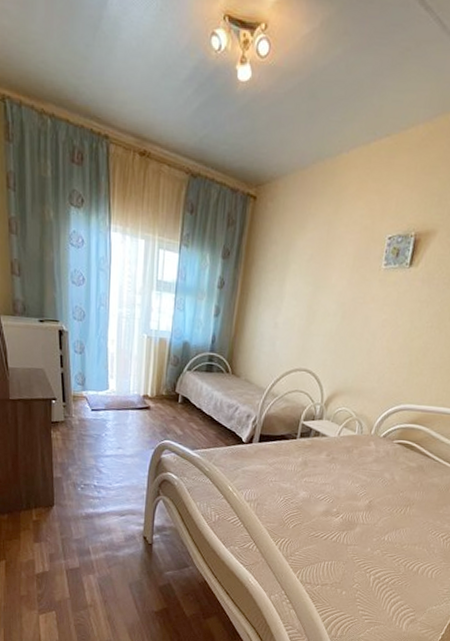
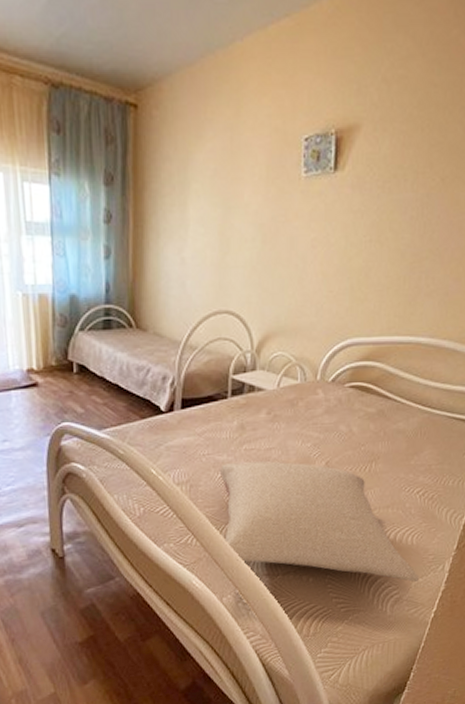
pillow: none [277,490,433,608] -> present [220,461,419,582]

